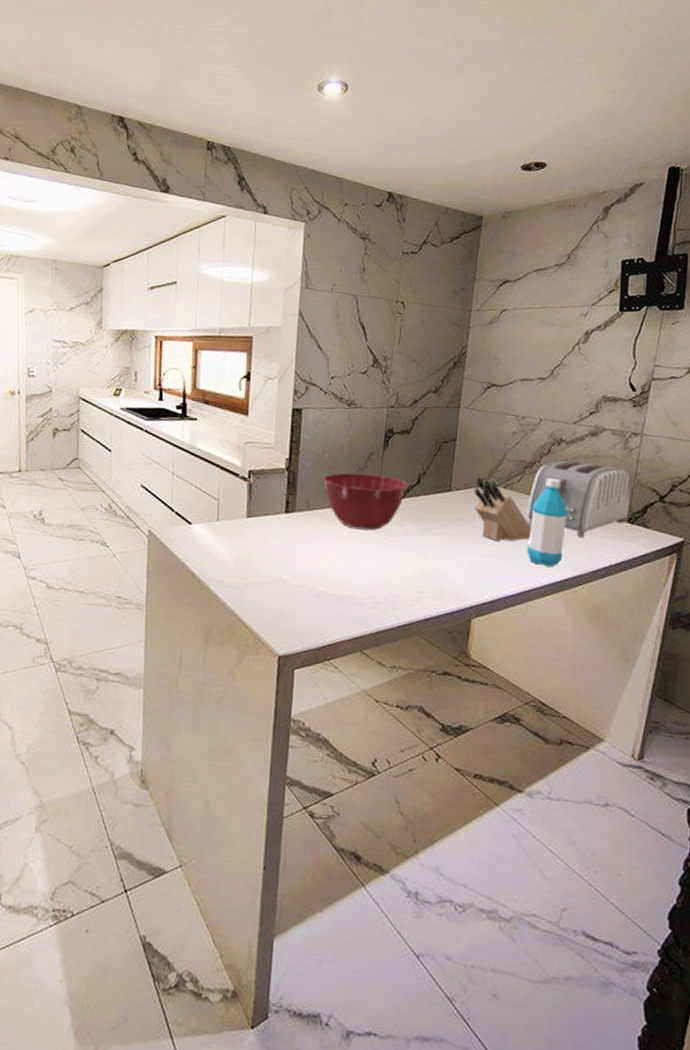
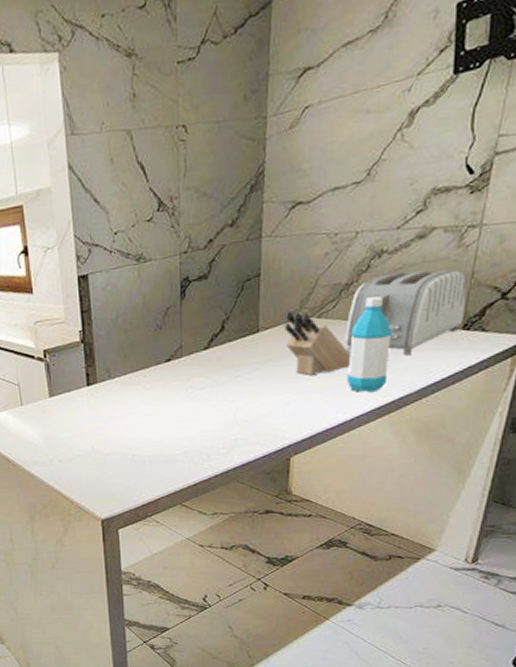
mixing bowl: present [323,472,408,531] -> none [120,329,212,390]

